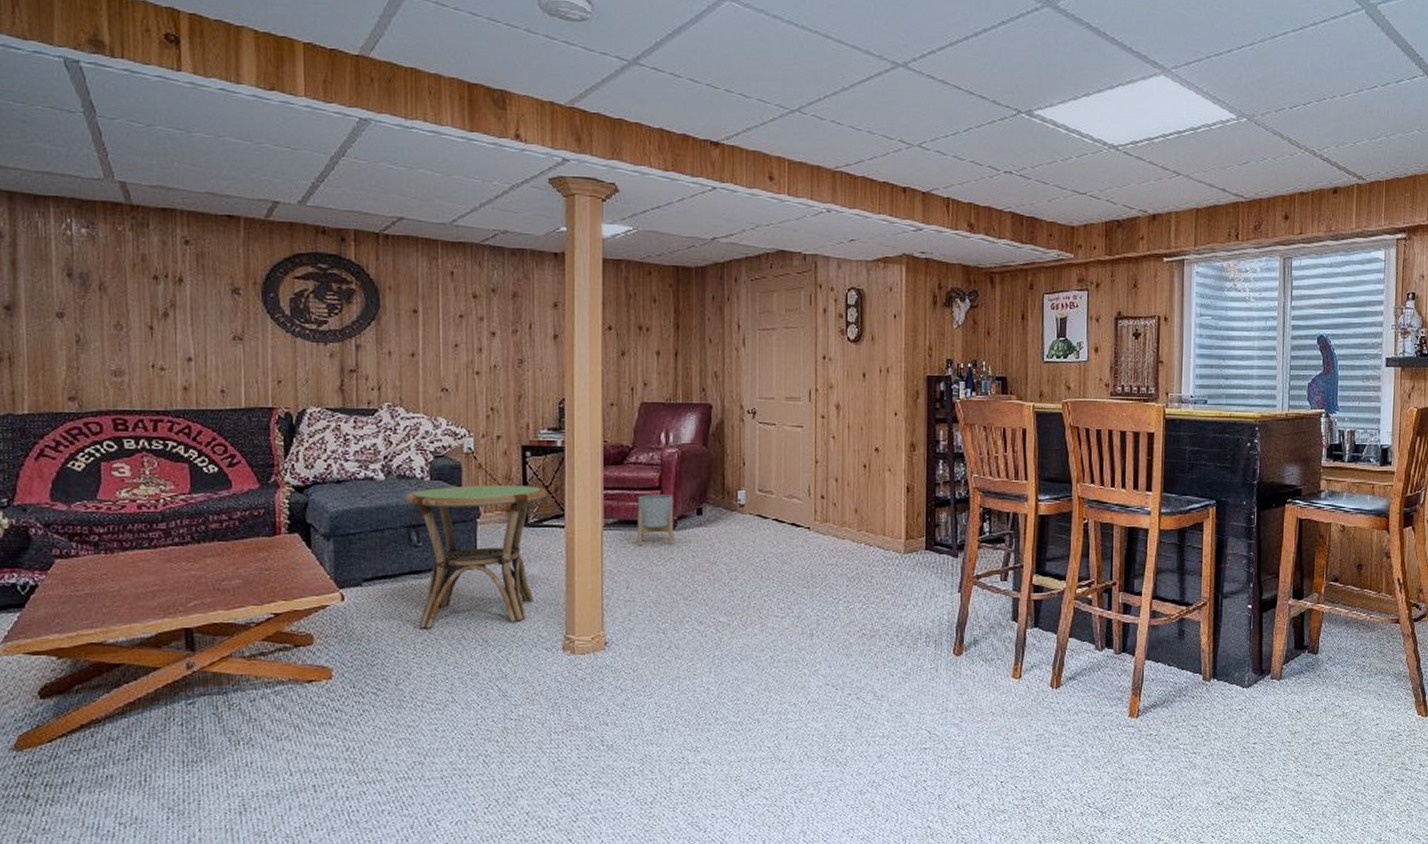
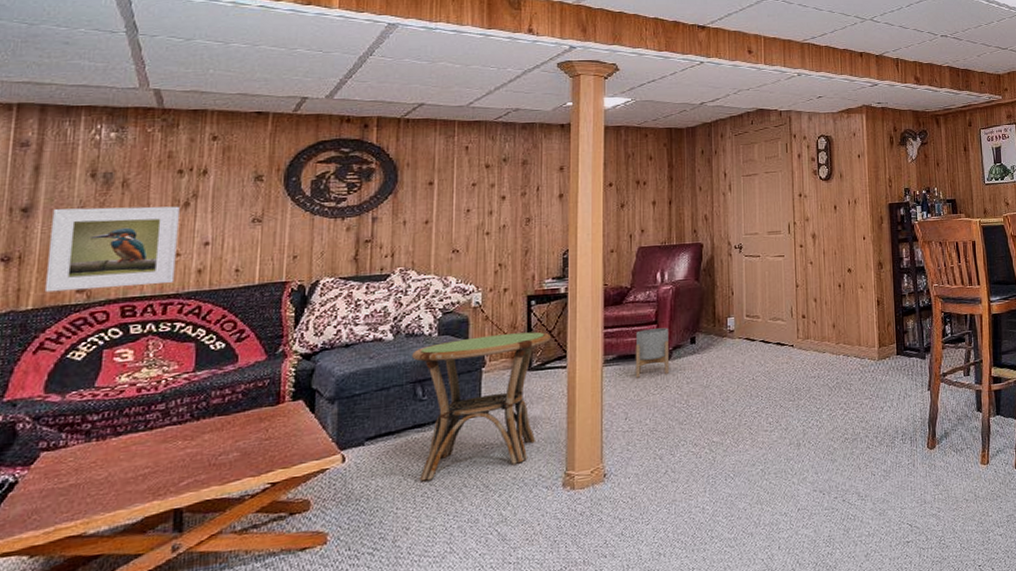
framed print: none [35,310,162,399] -> present [44,206,180,293]

